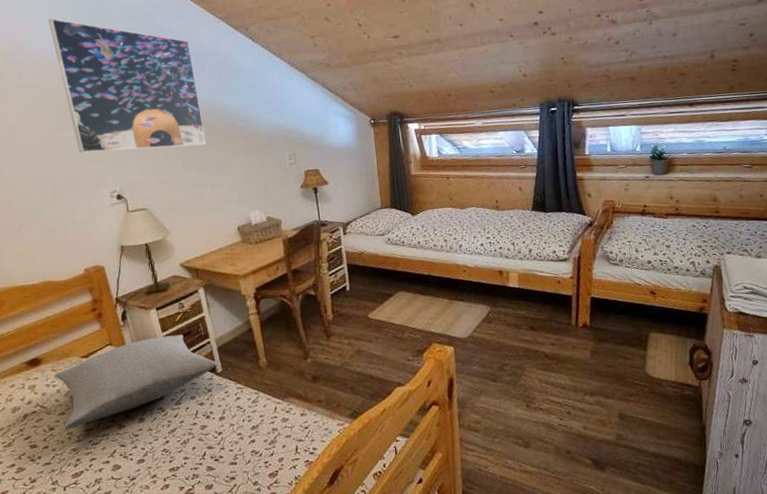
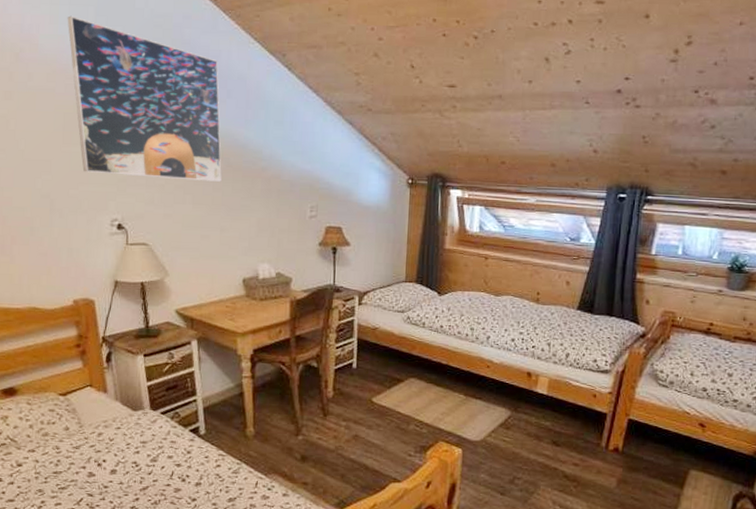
pillow: present [54,334,217,429] -> none [28,385,201,469]

